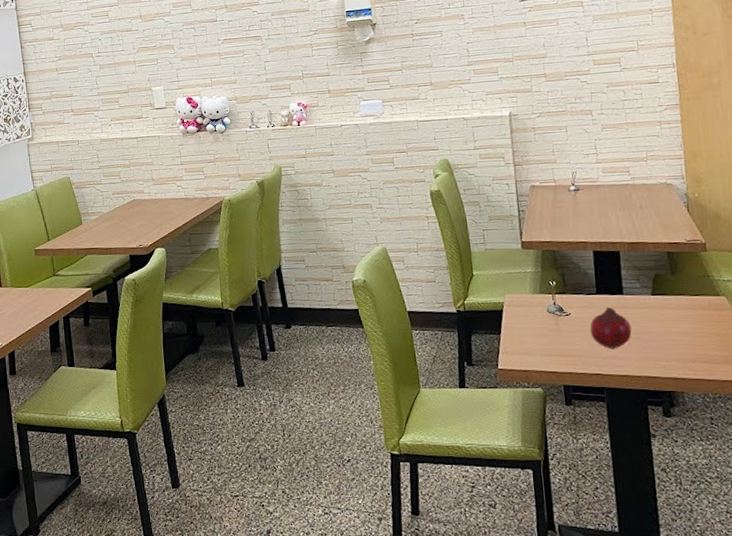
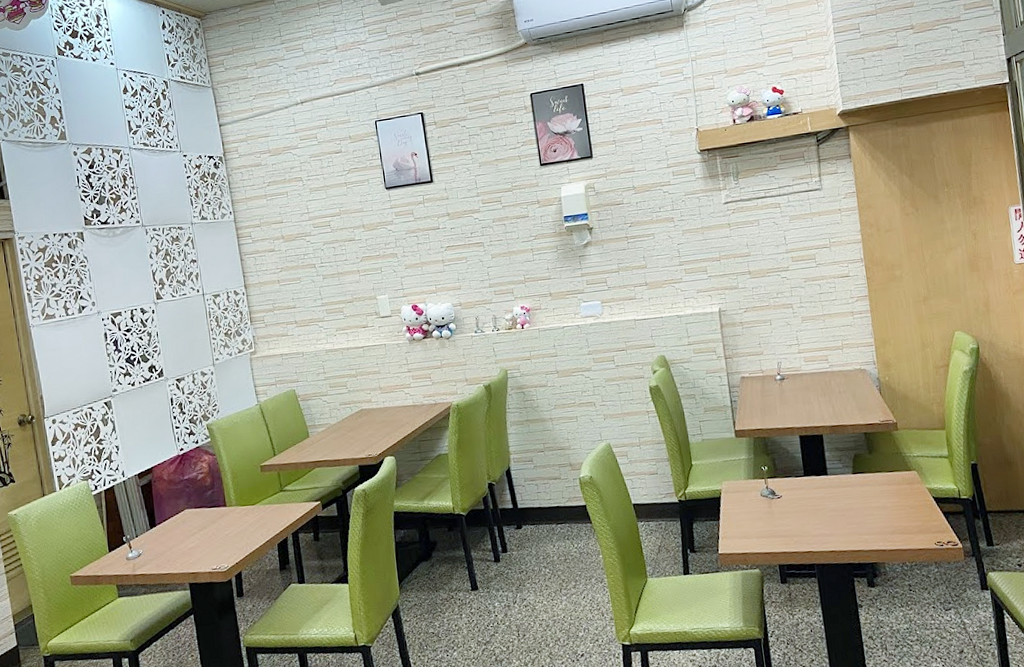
fruit: present [590,306,632,350] -> none [799,487,837,528]

